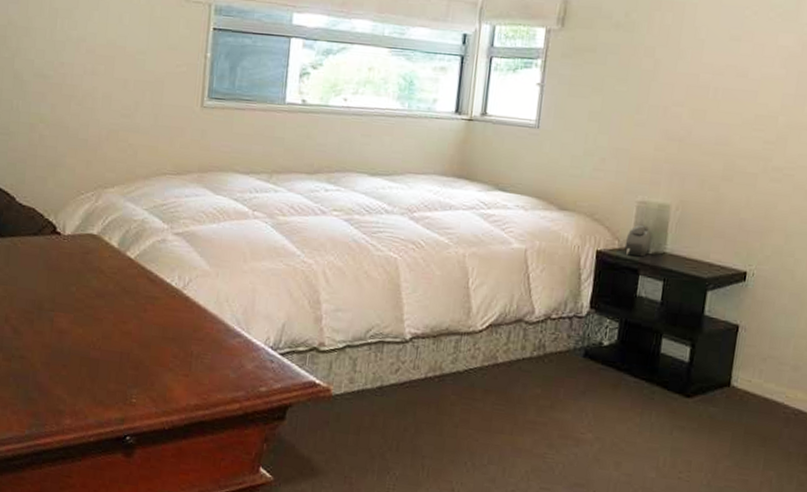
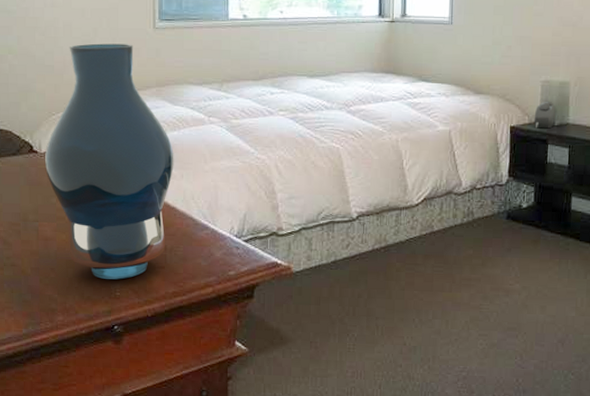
vase: none [67,118,211,385] -> present [44,43,174,280]

